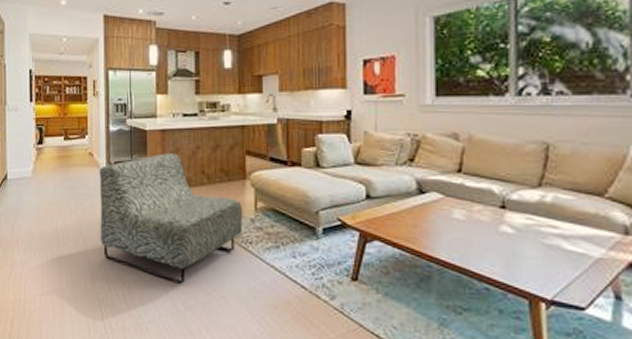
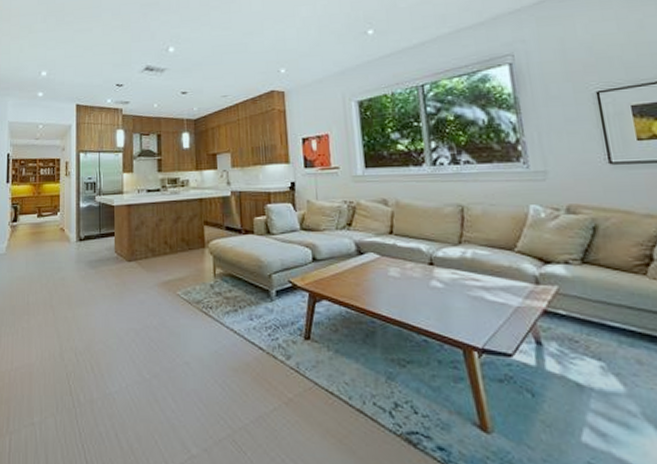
armchair: present [99,153,243,284] -> none [70,226,204,352]

